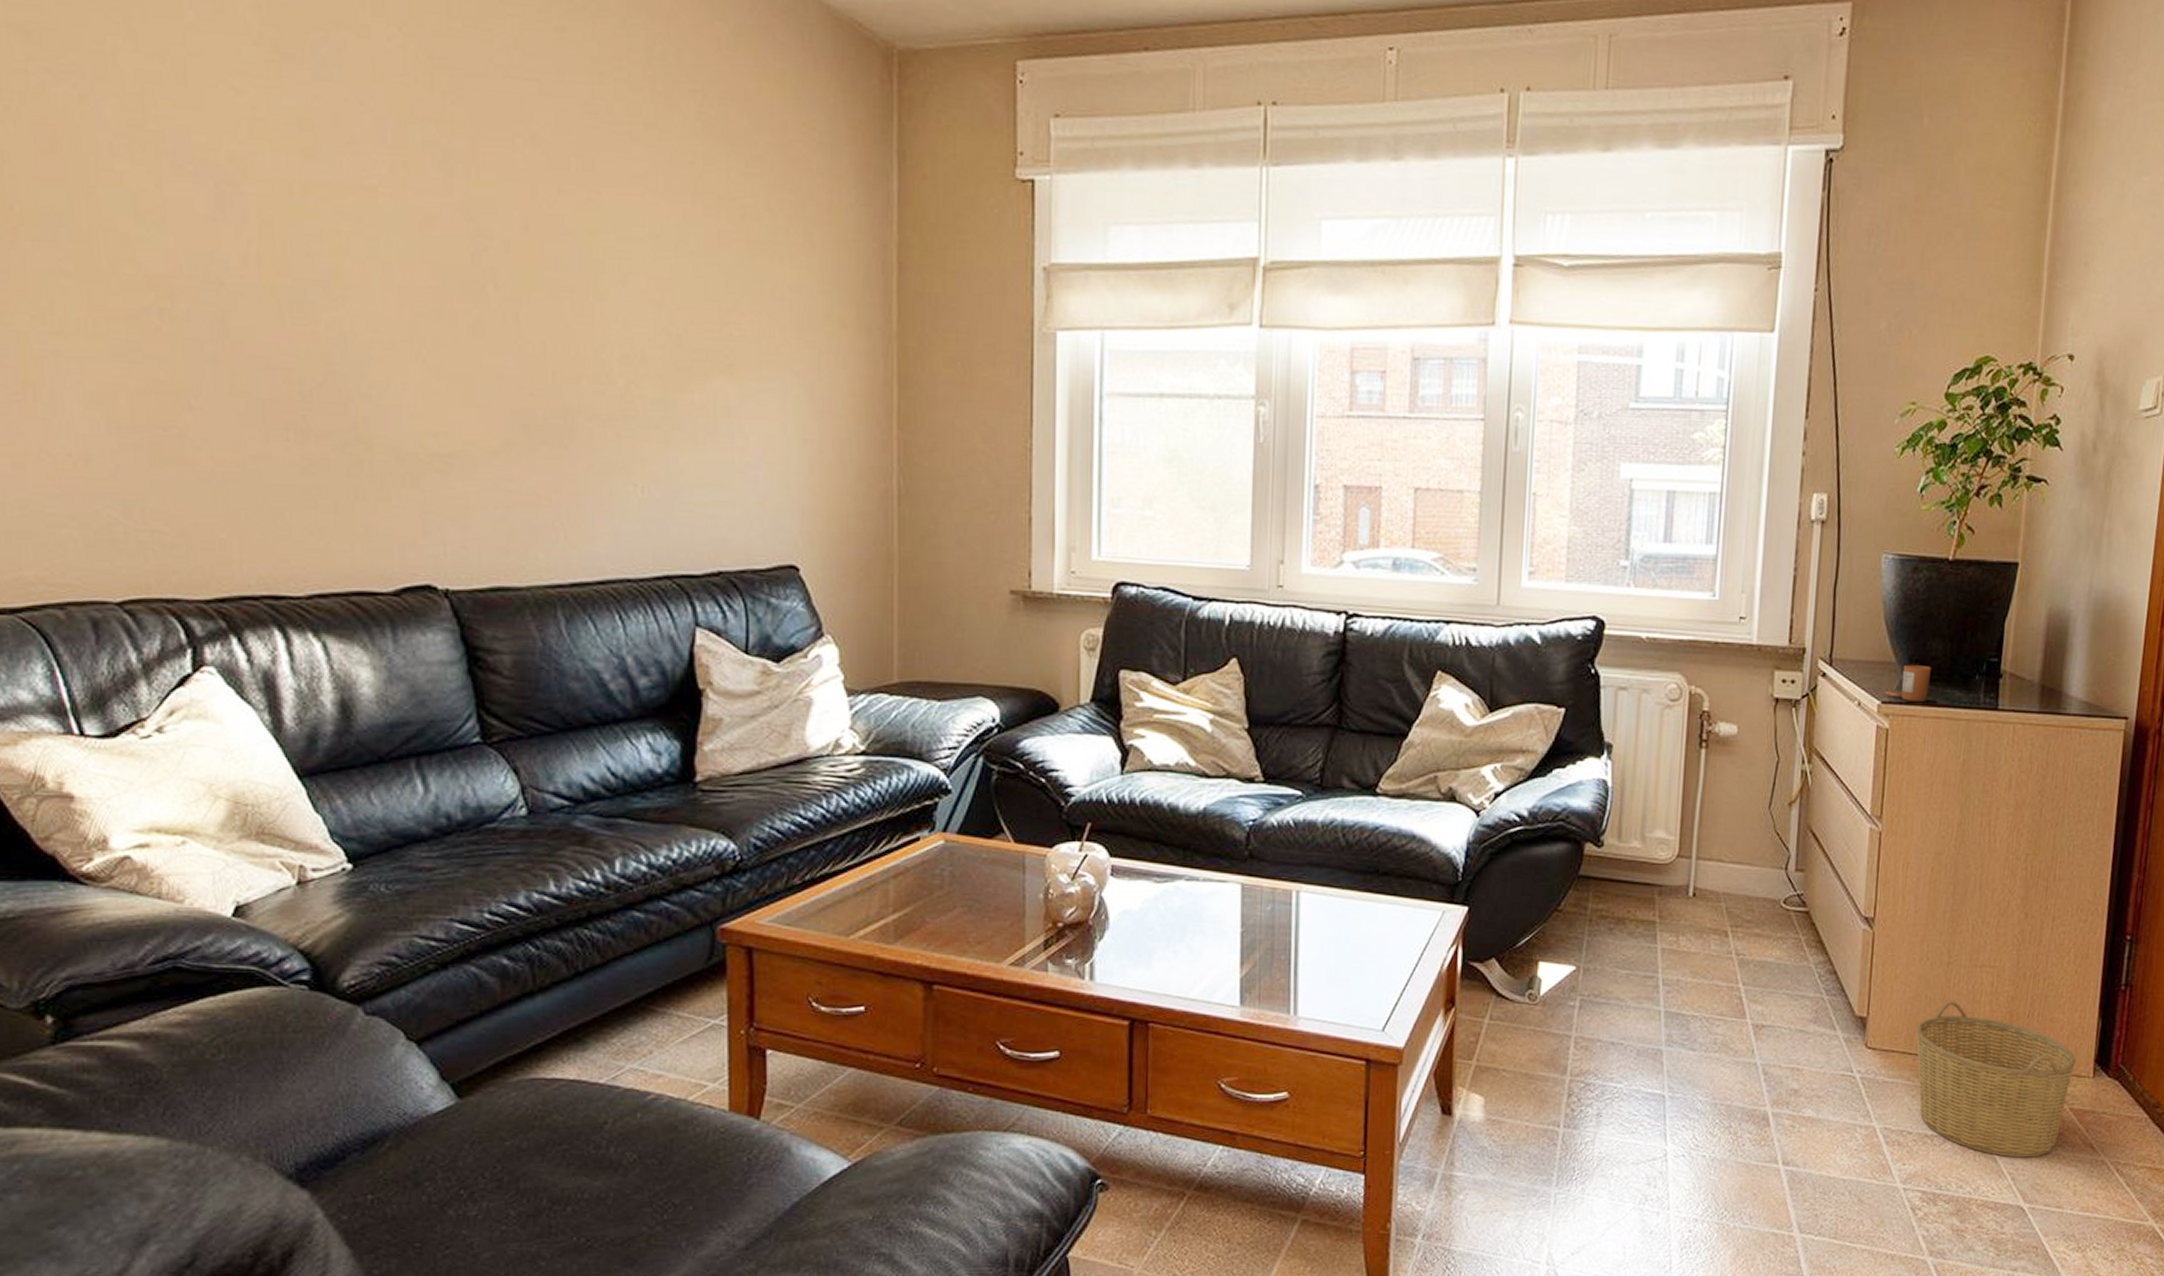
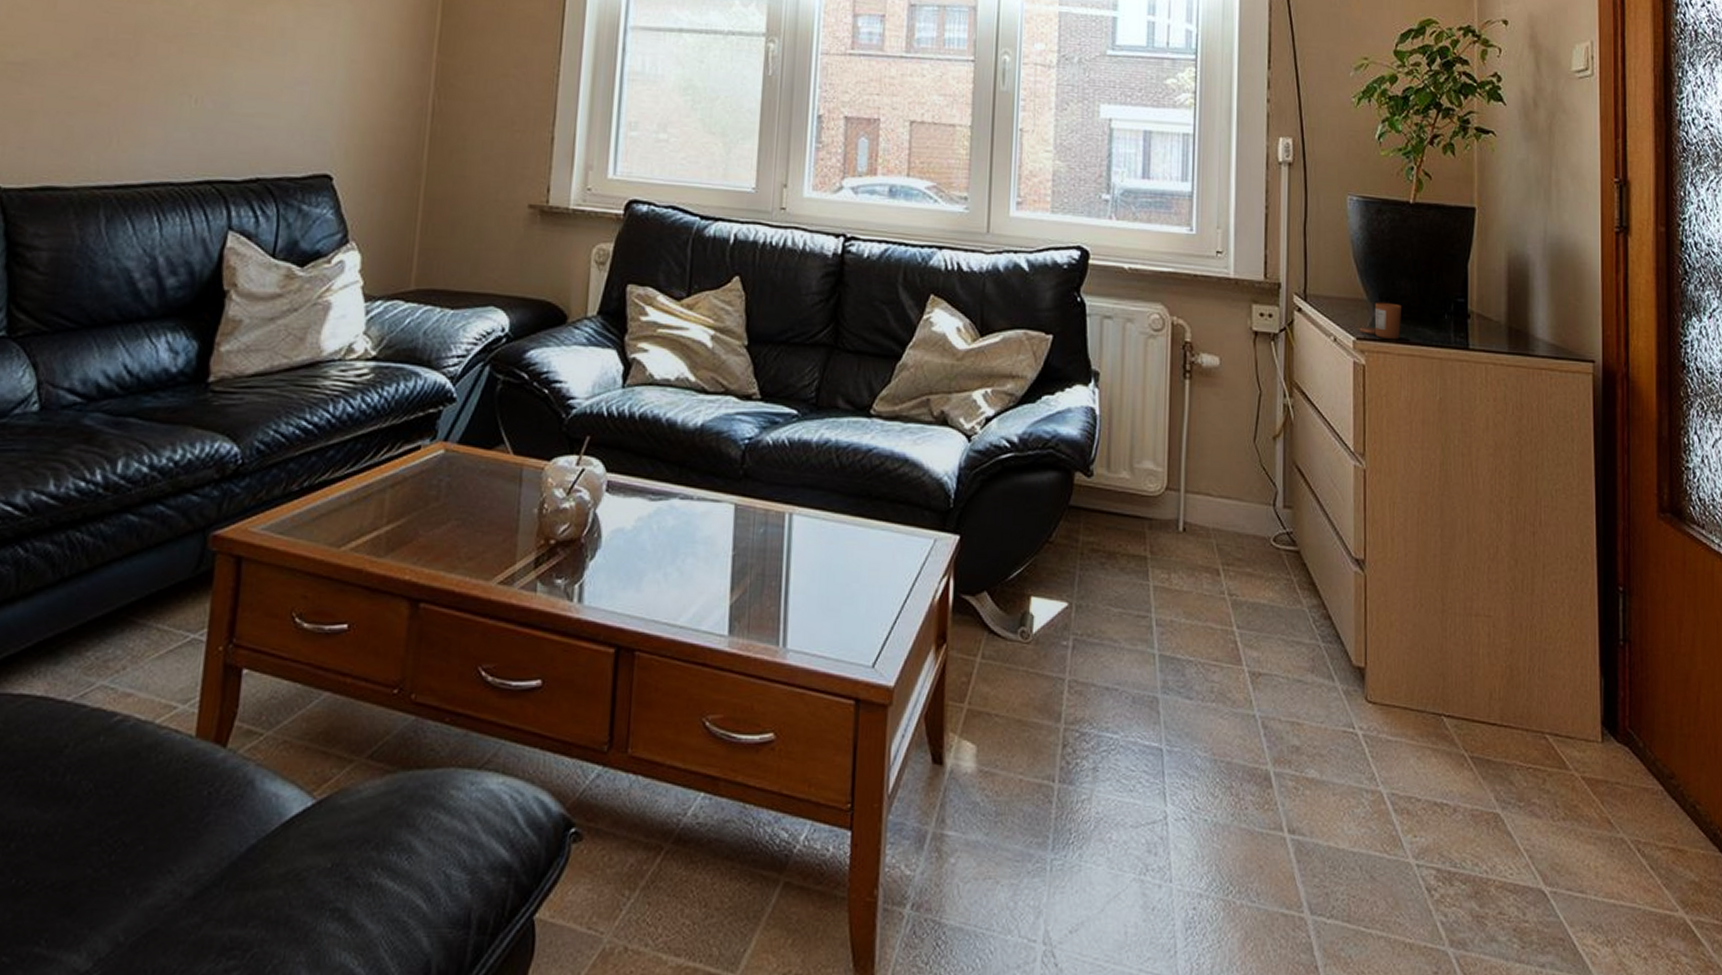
basket: present [1916,1001,2076,1158] -> none [1416,652,1582,833]

